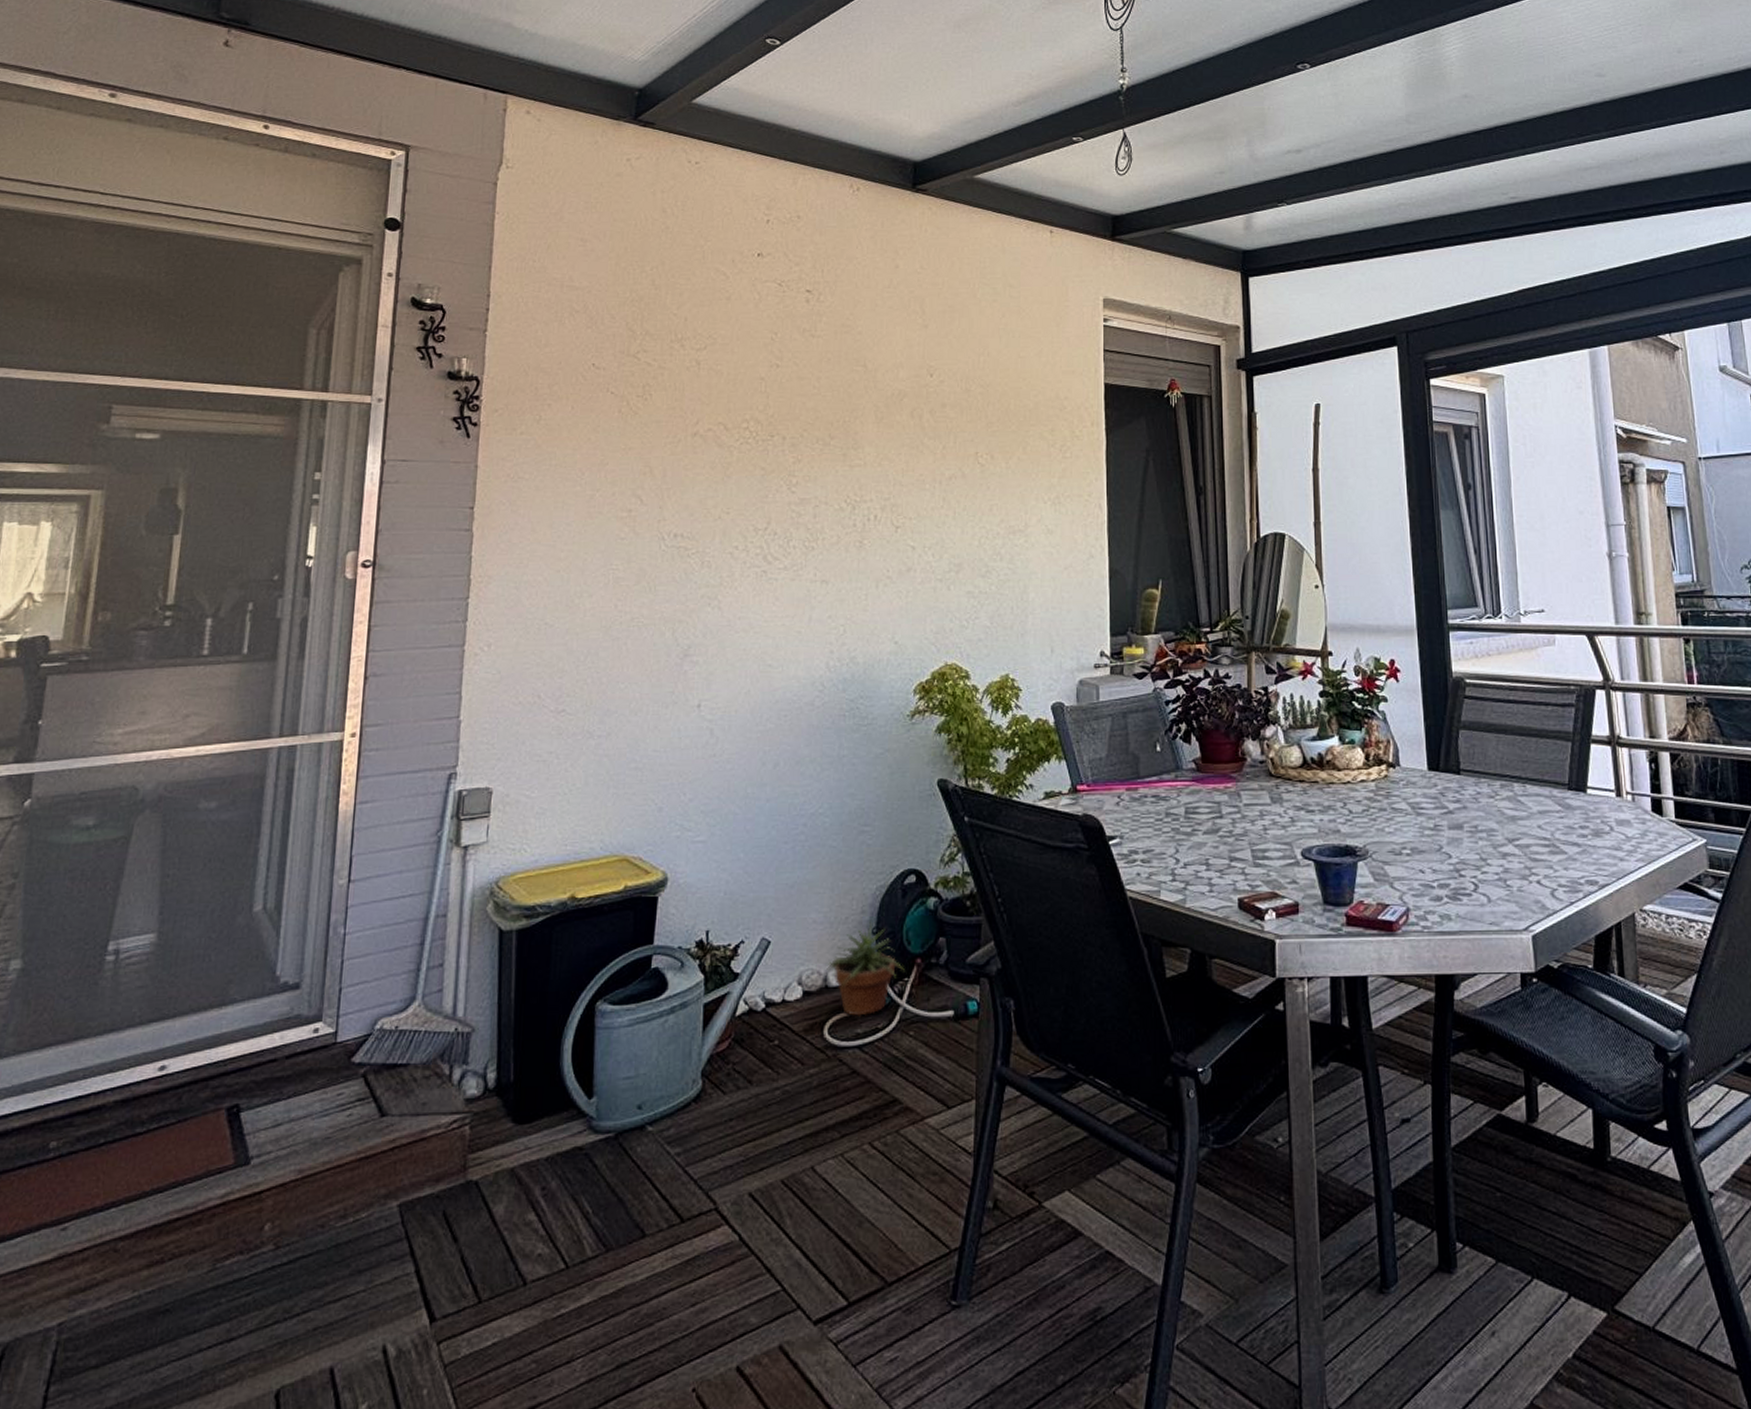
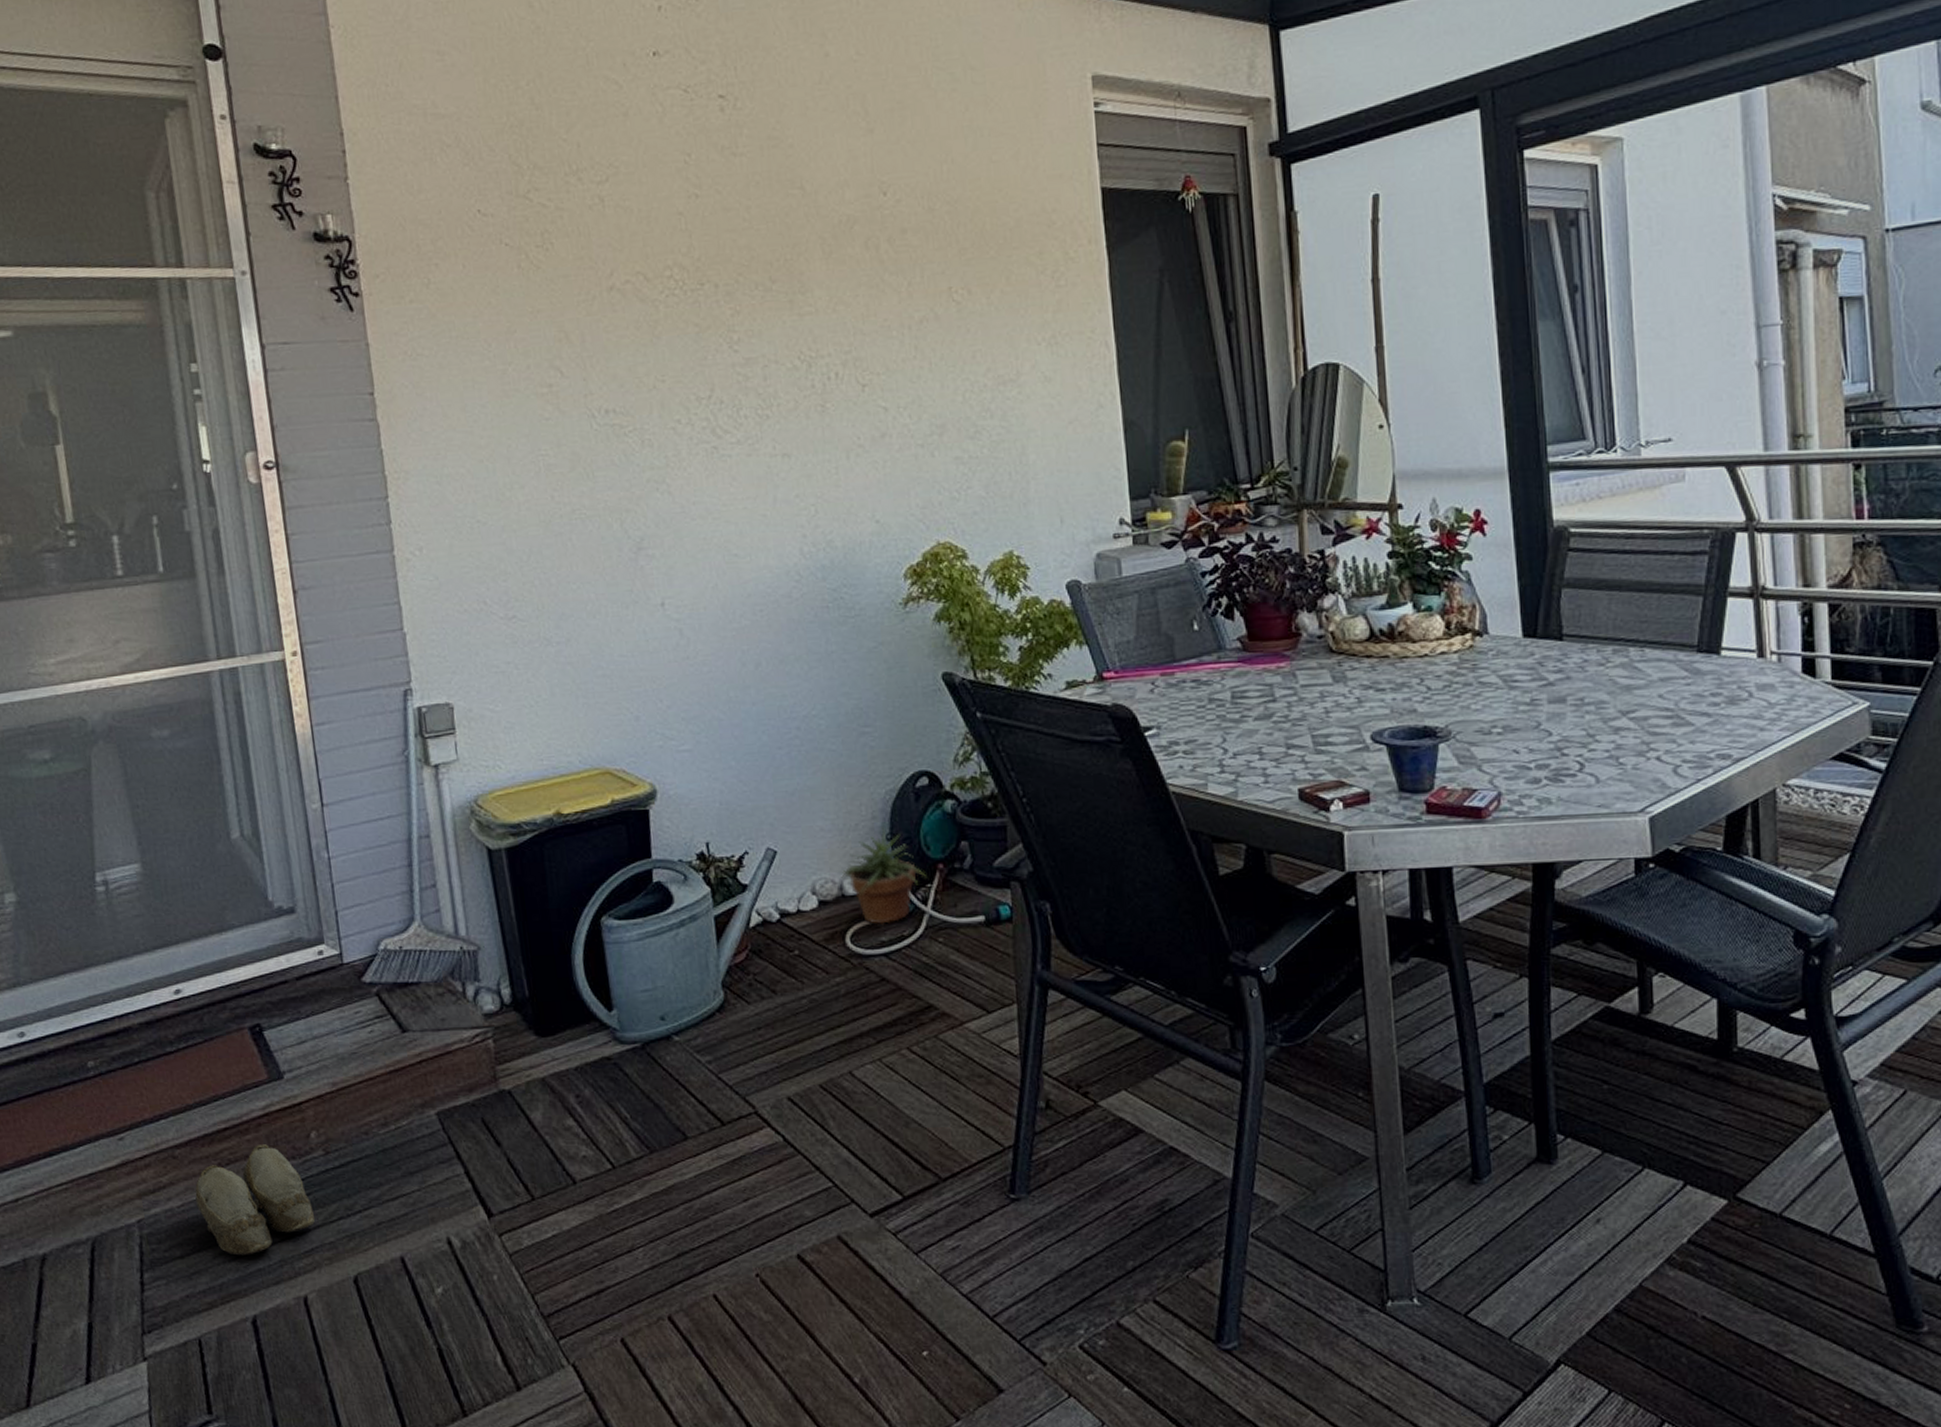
slippers: none [126,1237,250,1365] -> present [195,1144,315,1256]

